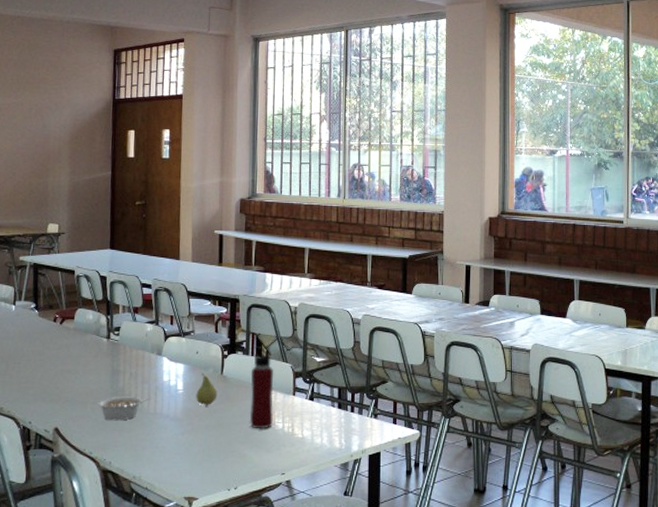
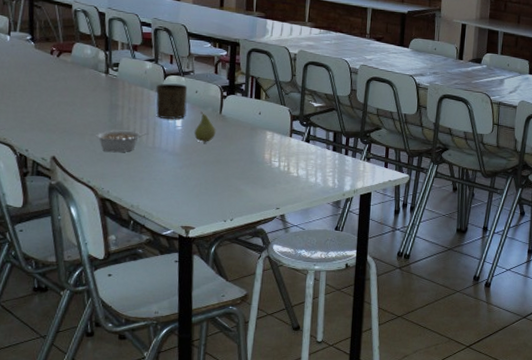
cup: none [157,345,188,382] -> present [156,83,188,119]
water bottle: present [249,345,274,429] -> none [246,88,272,167]

